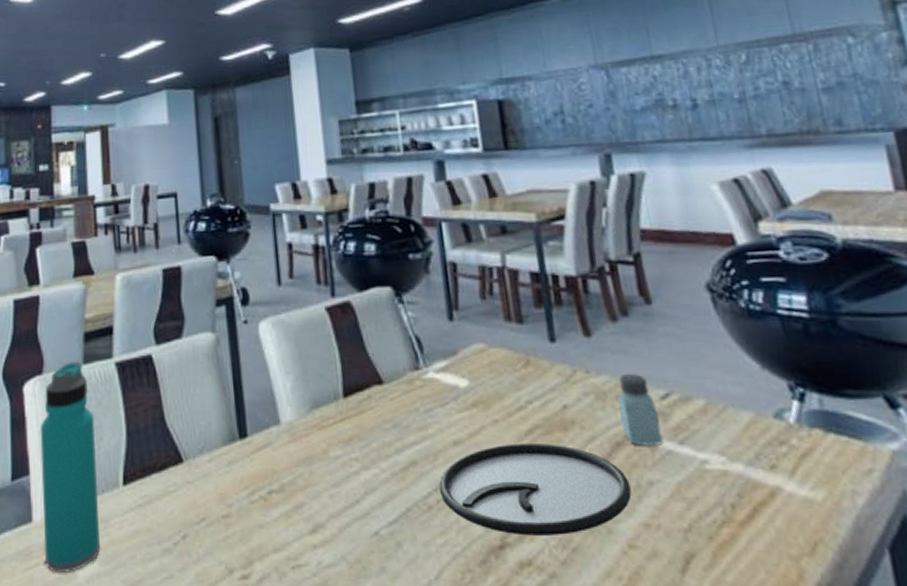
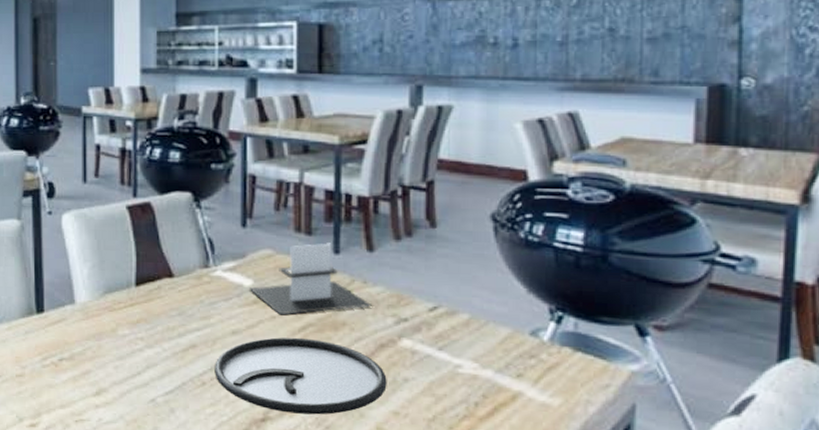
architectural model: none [465,330,599,418] -> present [248,243,372,315]
saltshaker: present [617,373,663,447] -> none [389,286,424,351]

